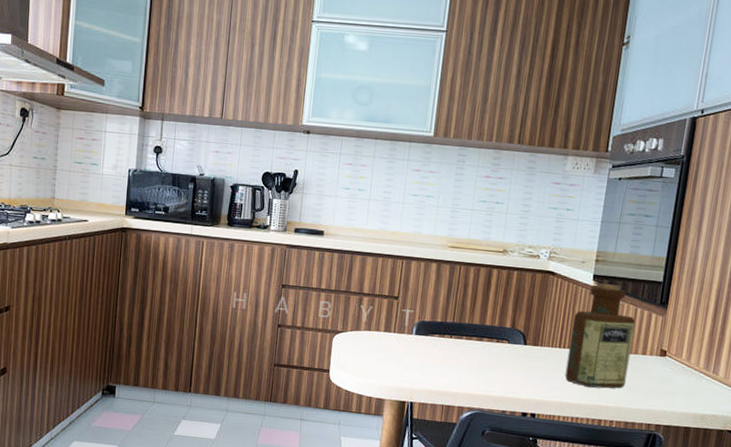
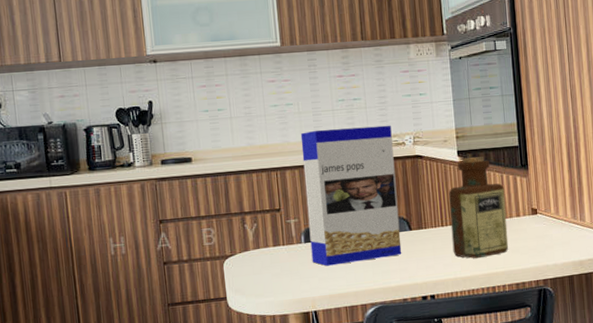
cereal box: none [419,226,529,367] -> present [300,125,402,266]

